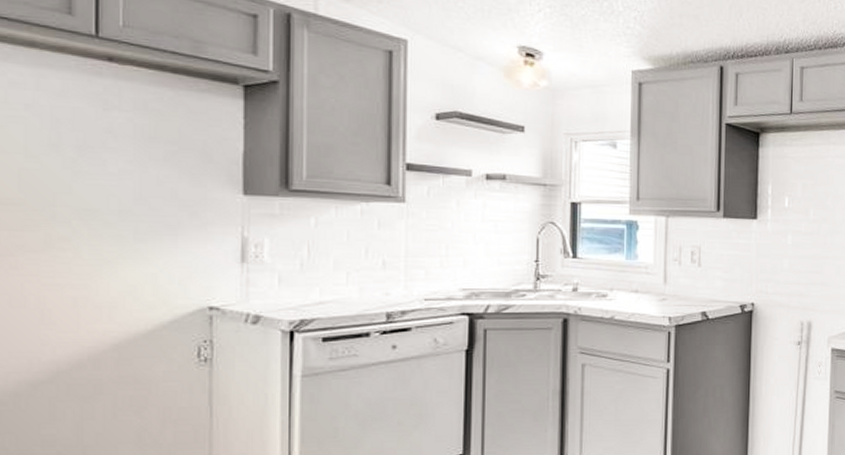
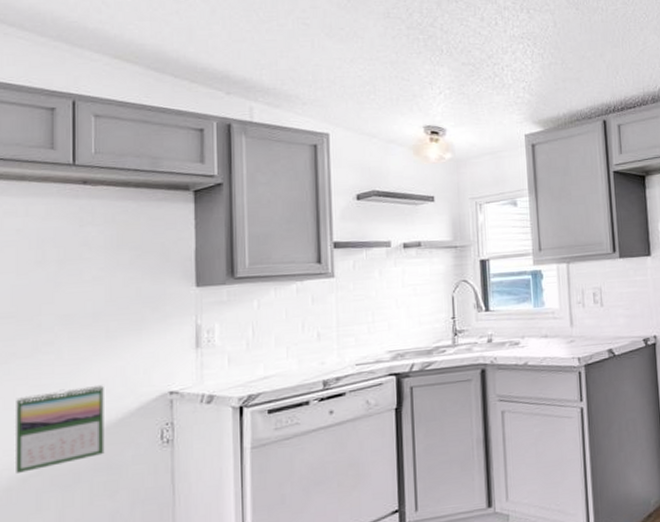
calendar: none [24,290,131,378] -> present [16,384,105,473]

